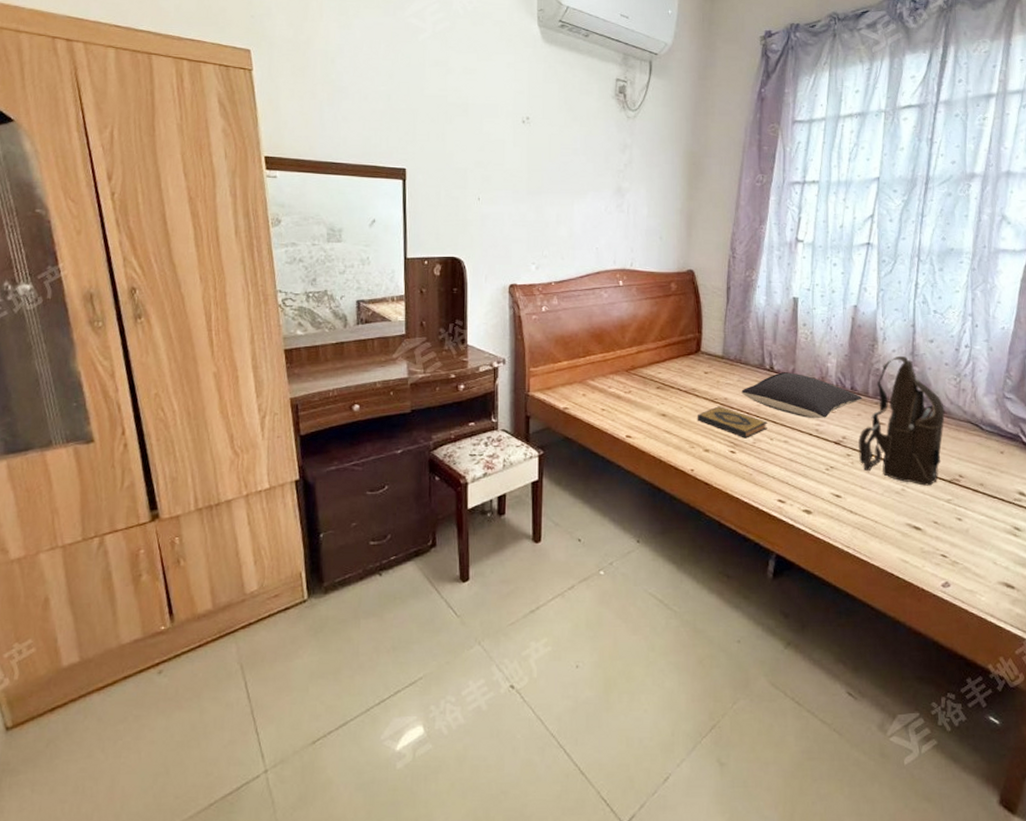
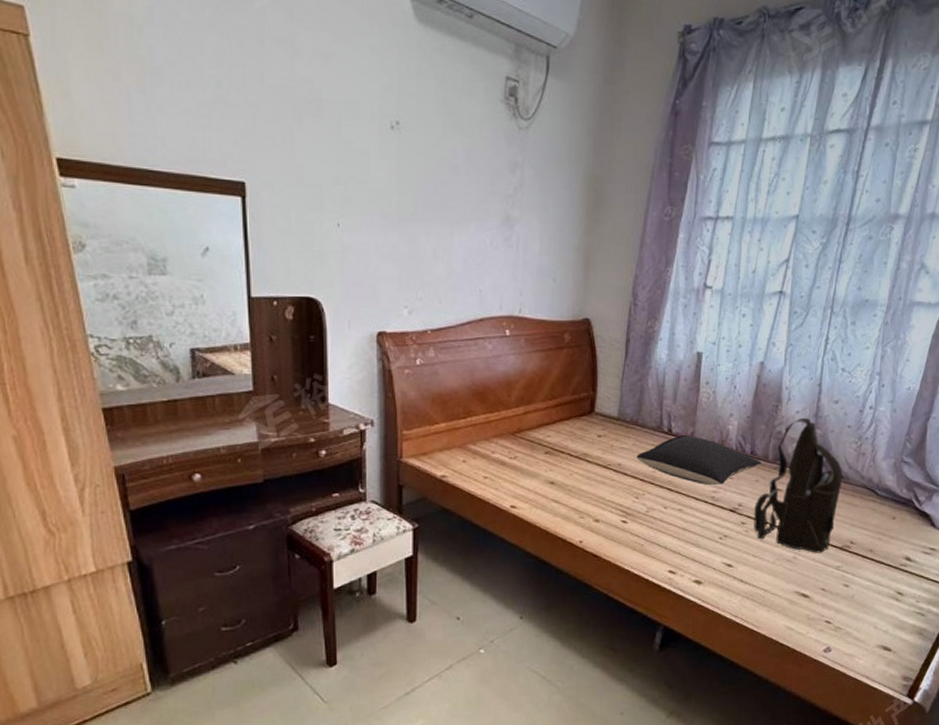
hardback book: present [697,406,767,439] -> none [587,472,662,507]

